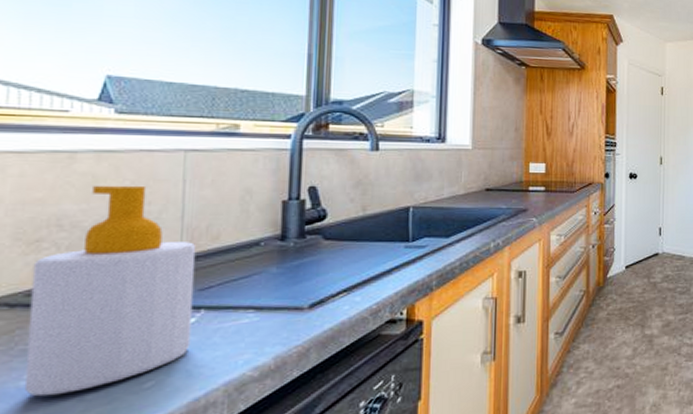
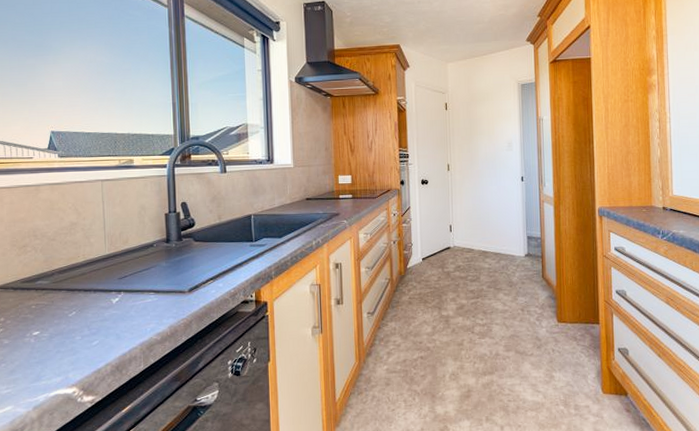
soap bottle: present [24,185,197,397] -> none [23,206,117,349]

